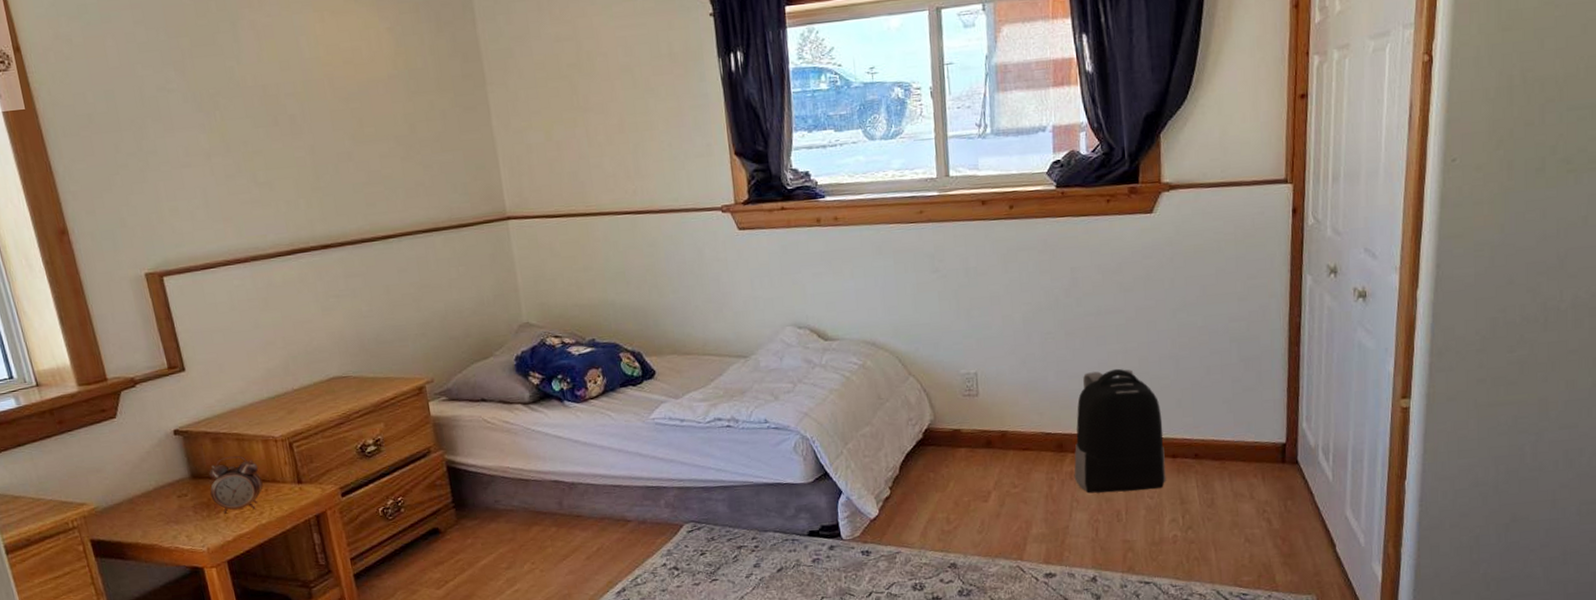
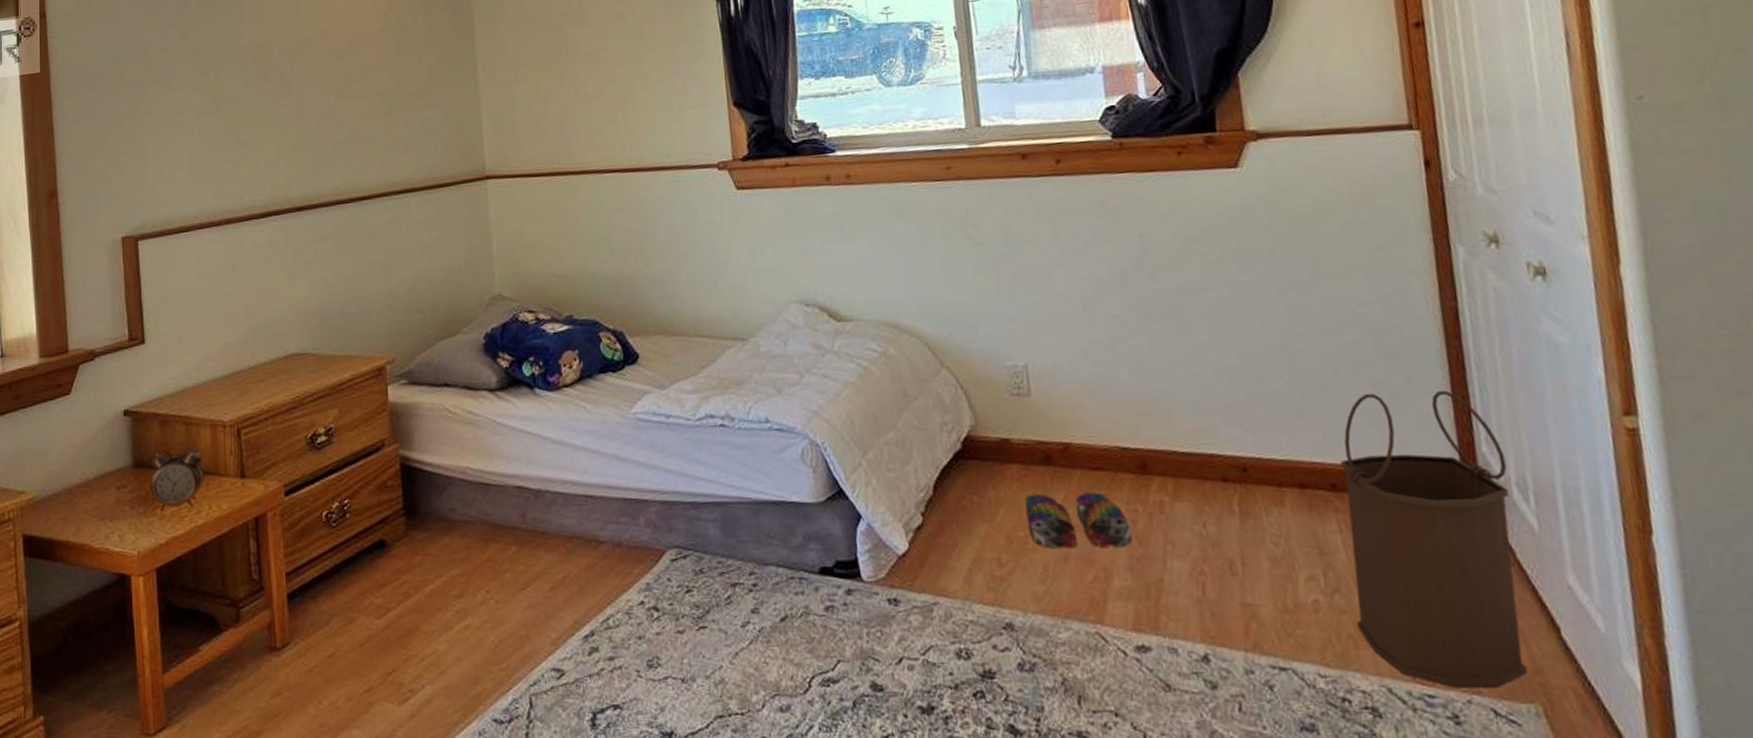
slippers: none [969,466,1048,509] -> present [1024,491,1132,549]
backpack: present [1074,368,1166,494] -> none [1161,364,1295,534]
basket: none [1201,384,1318,588] -> present [1340,391,1528,688]

